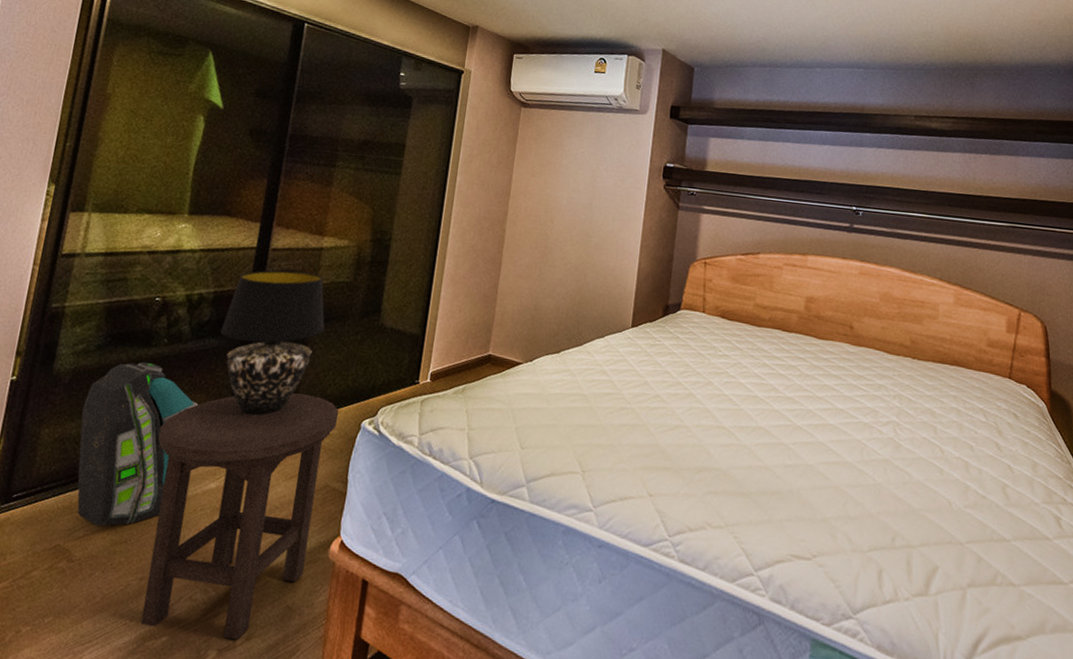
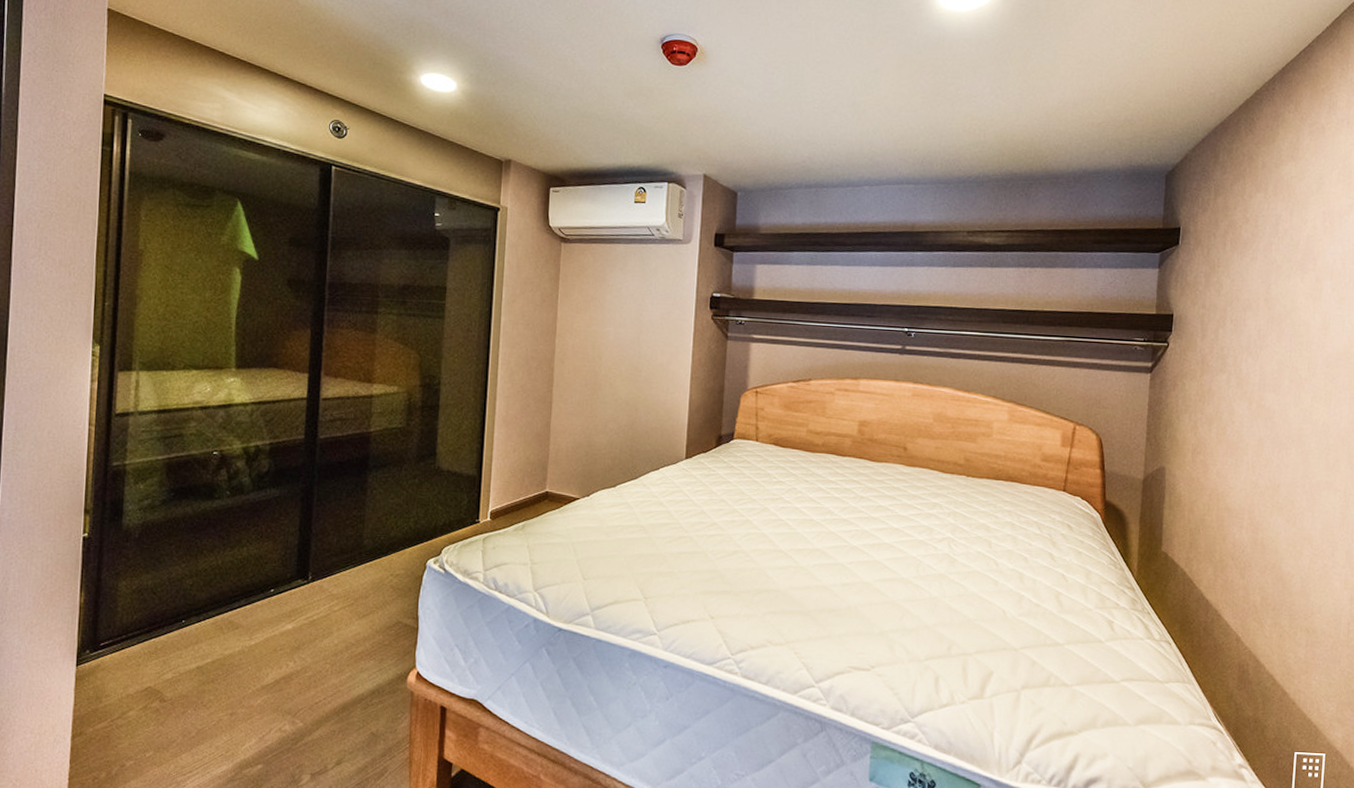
backpack: present [77,362,199,527] -> none [155,514,267,669]
stool: present [140,393,339,640] -> none [231,537,404,765]
table lamp: present [220,270,325,416] -> none [280,419,383,560]

